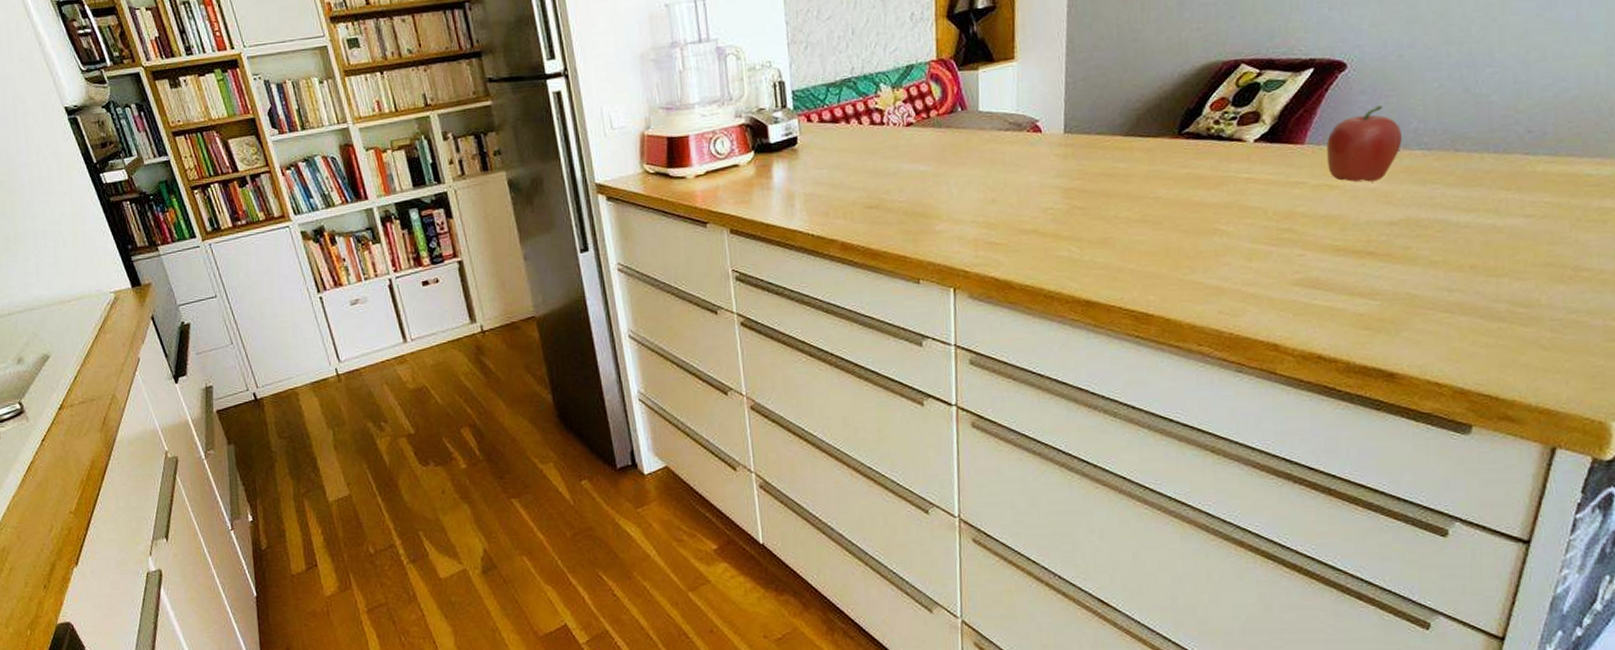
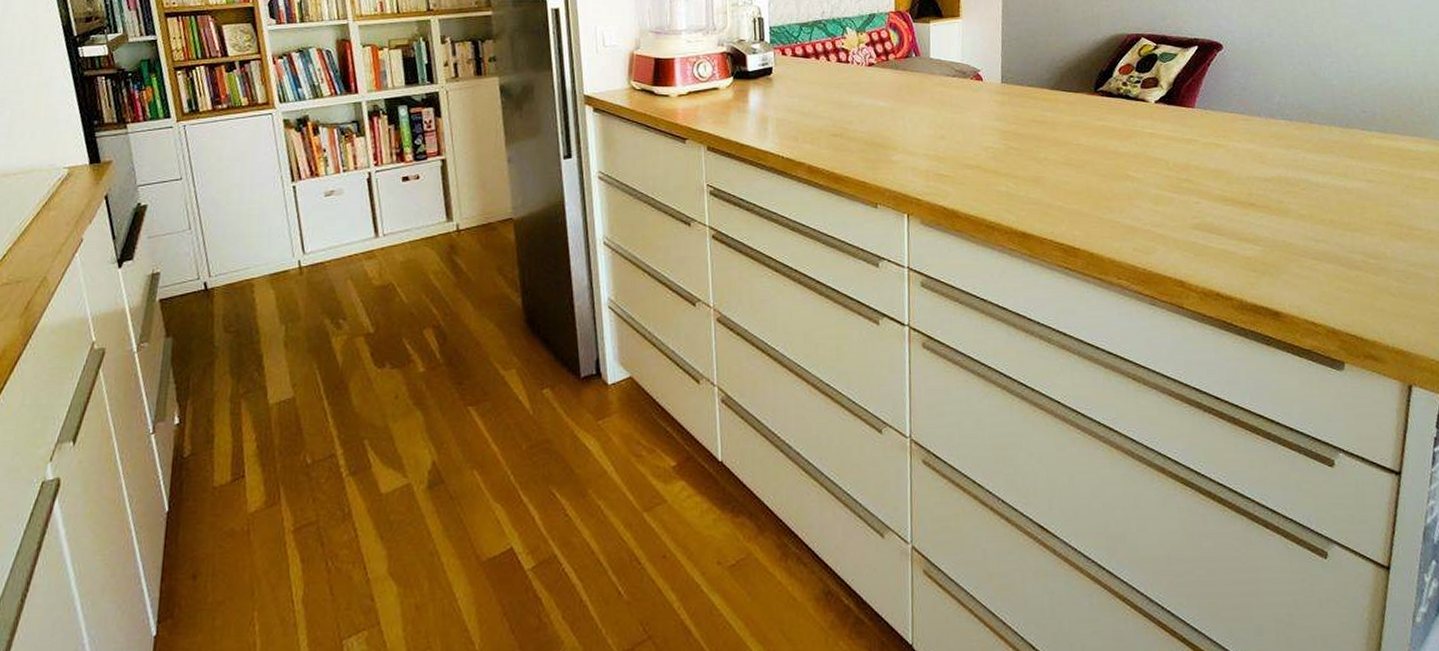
fruit: present [1327,106,1402,182] -> none [1211,81,1269,144]

